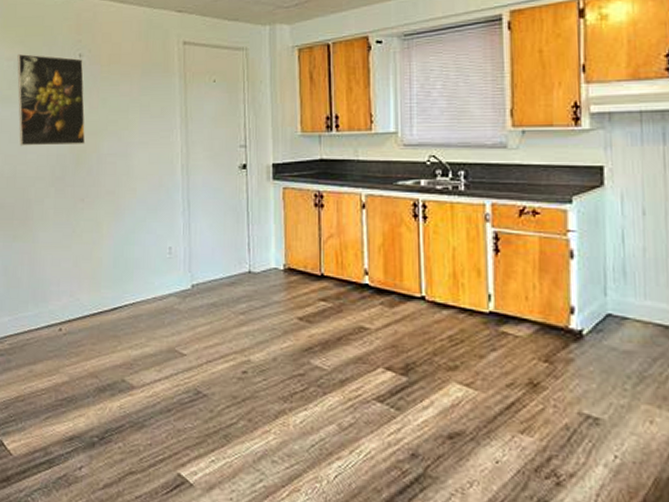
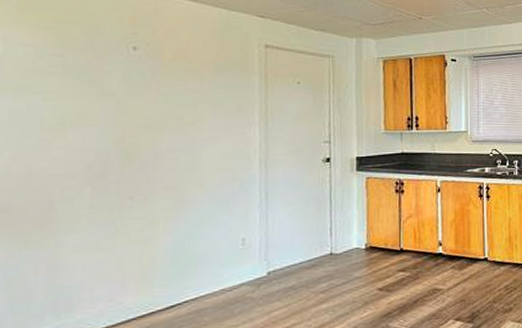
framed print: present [17,53,86,146] -> none [39,40,139,142]

